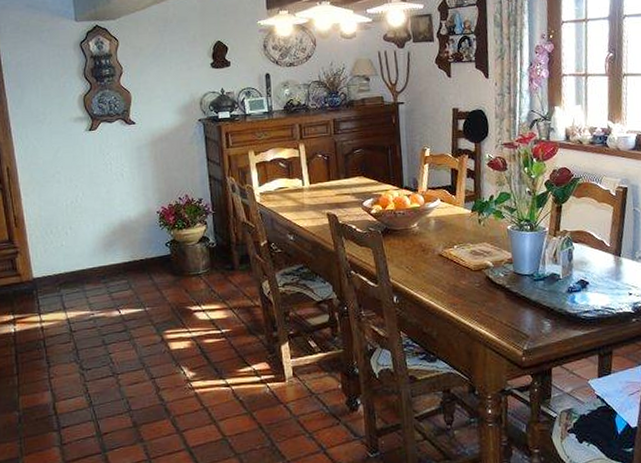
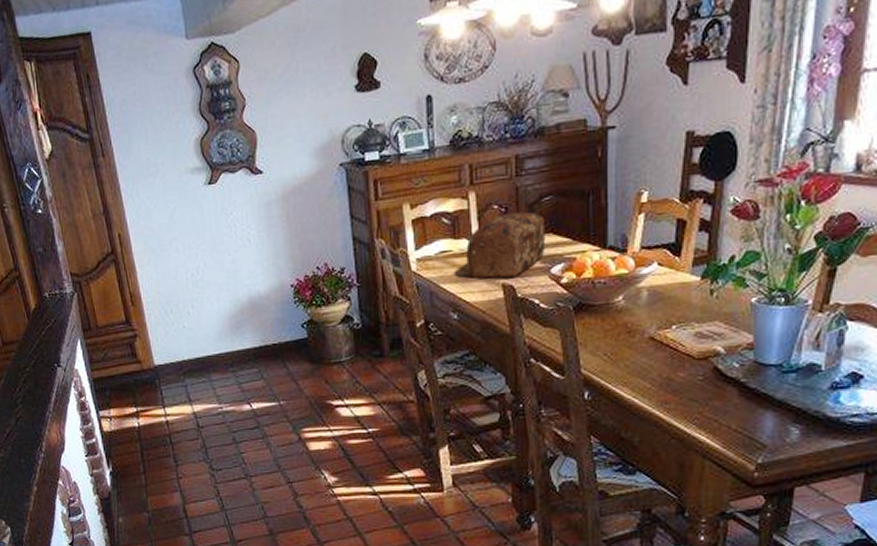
bread loaf: none [298,160,359,210] -> present [466,211,546,280]

